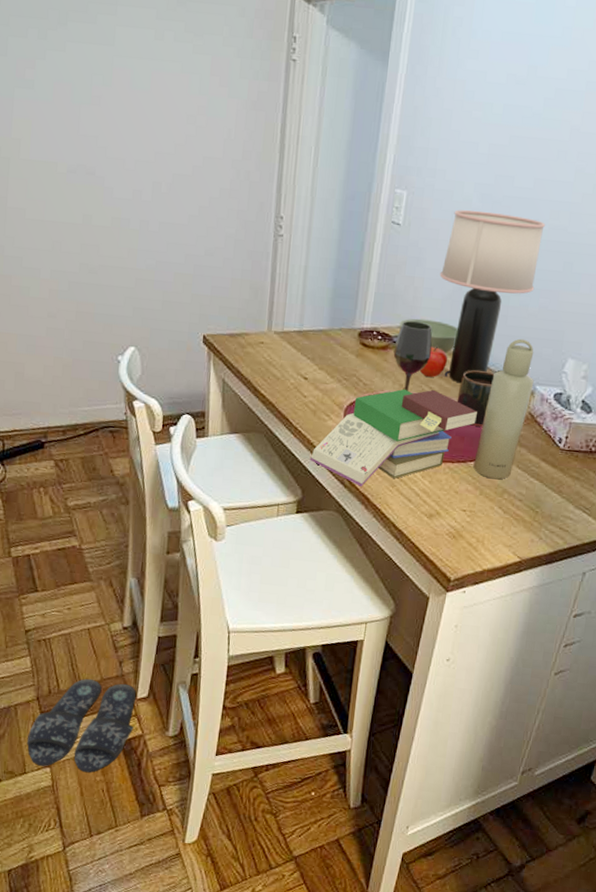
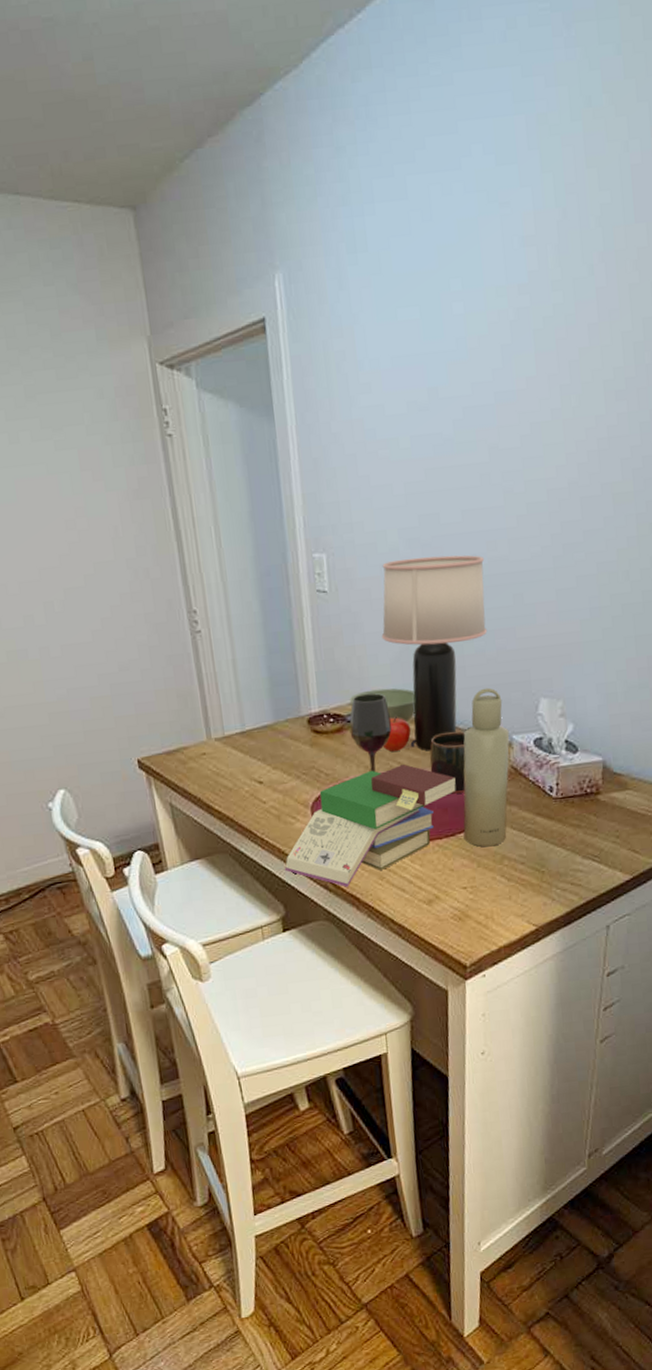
slippers: present [26,678,136,773] -> none [42,1160,158,1272]

